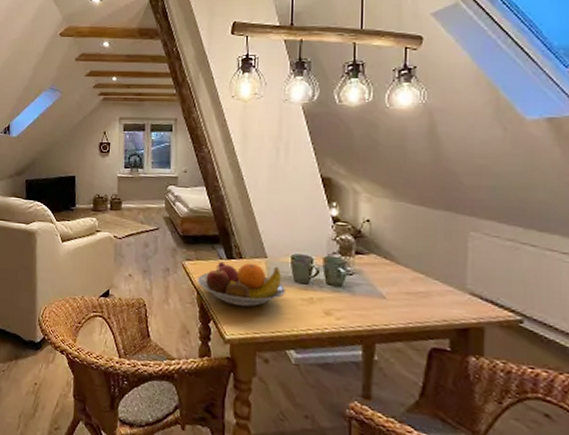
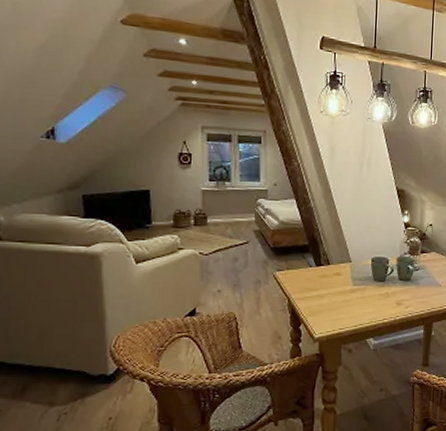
fruit bowl: present [197,261,285,307] -> none [288,268,366,307]

